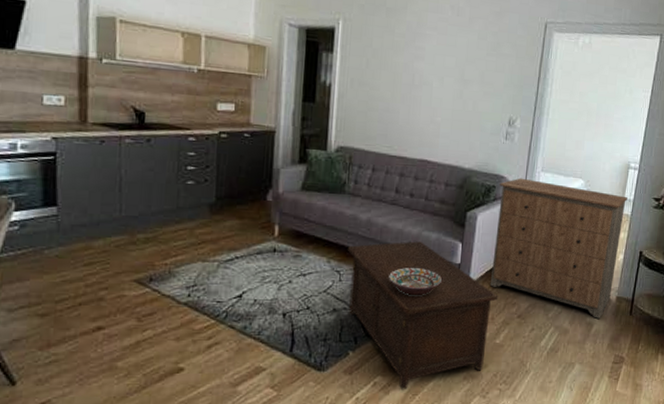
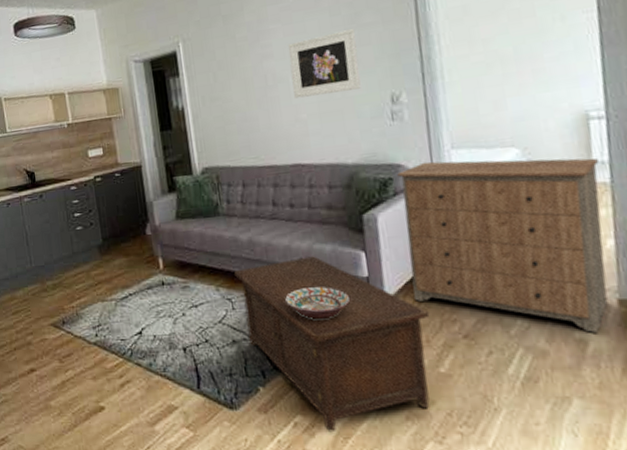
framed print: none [434,52,495,107] -> present [288,29,361,98]

